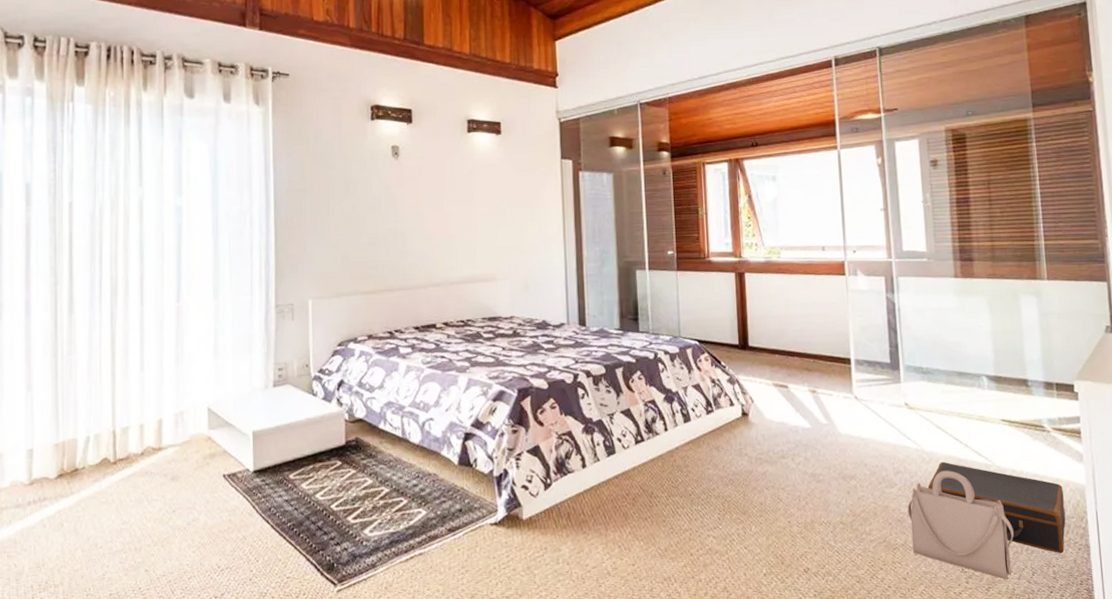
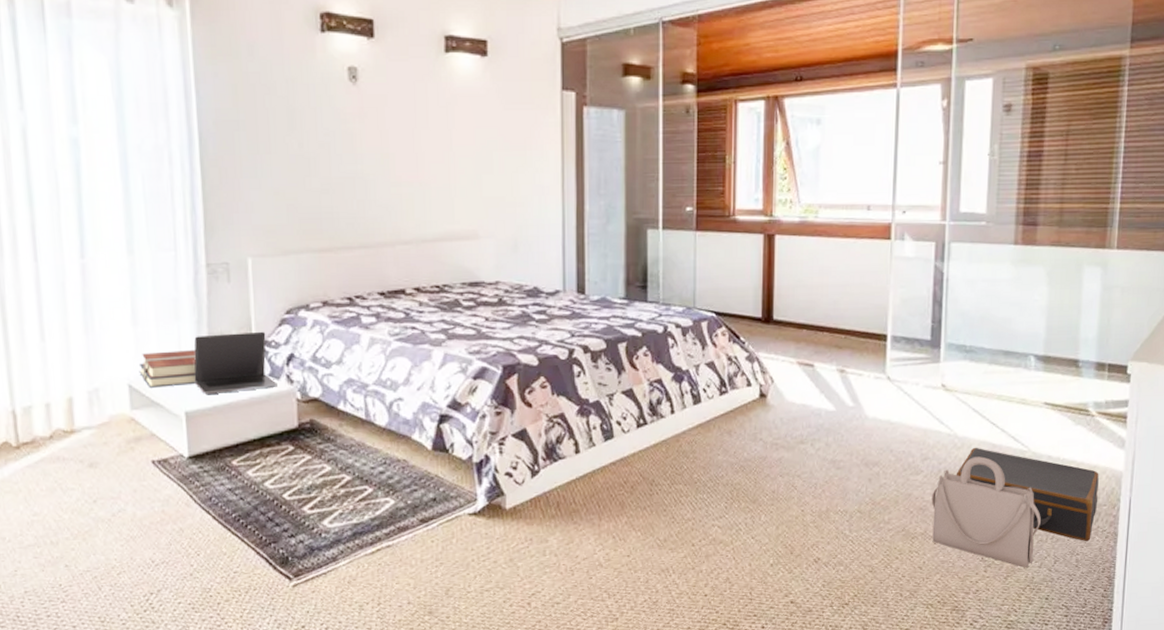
books: none [217,378,264,411] -> present [138,350,196,388]
laptop computer: none [261,362,329,416] -> present [194,332,278,394]

